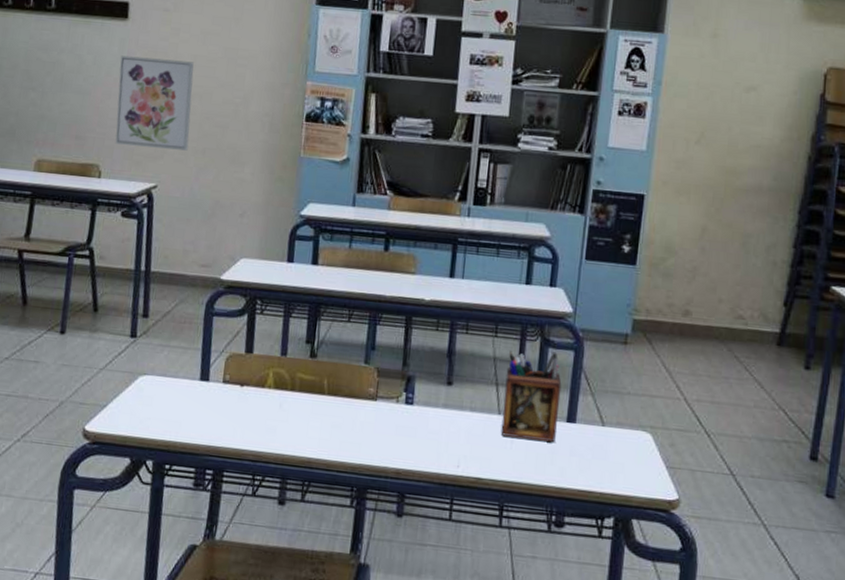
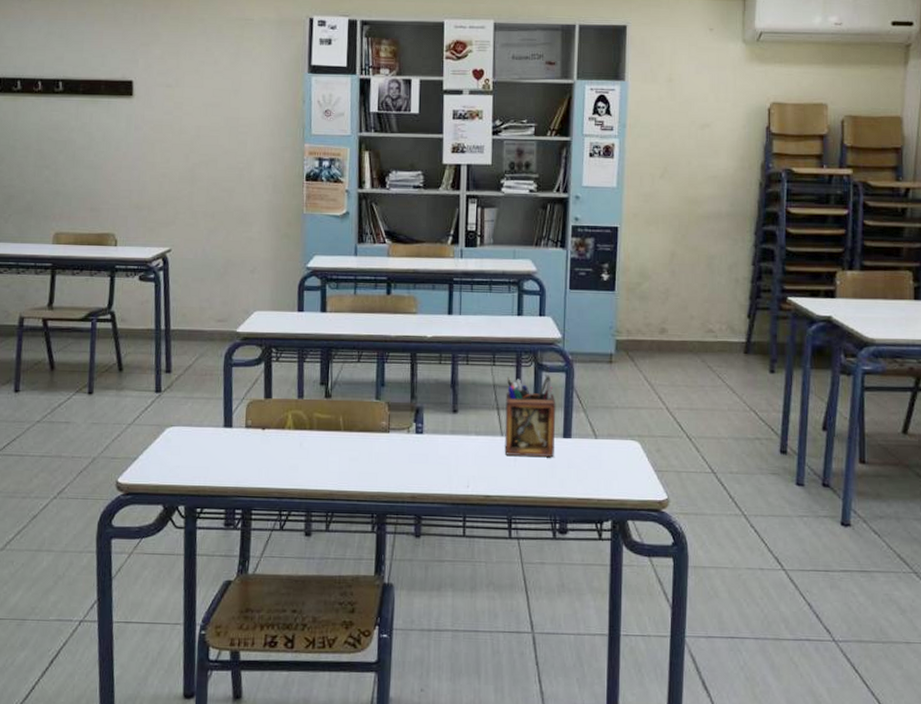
wall art: present [115,55,194,151] -> none [128,130,199,215]

